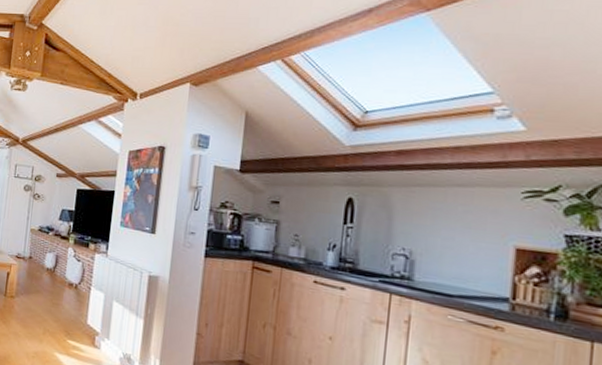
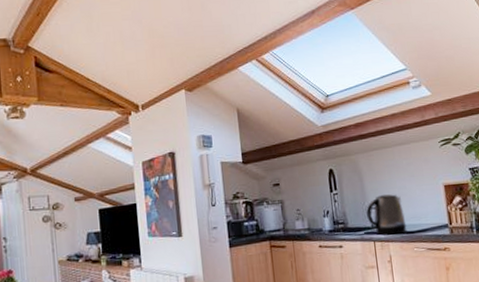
kettle: none [387,241,444,295] -> present [366,194,408,236]

